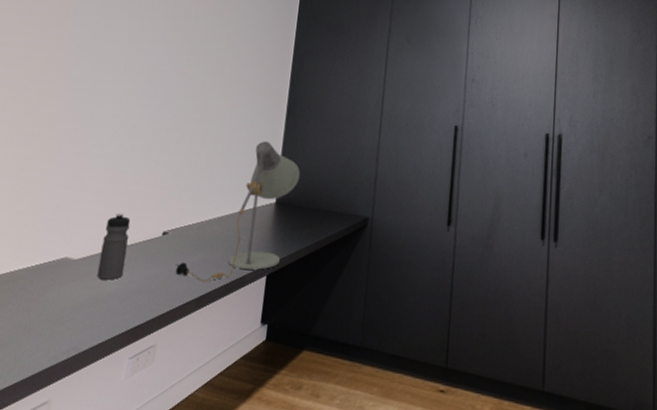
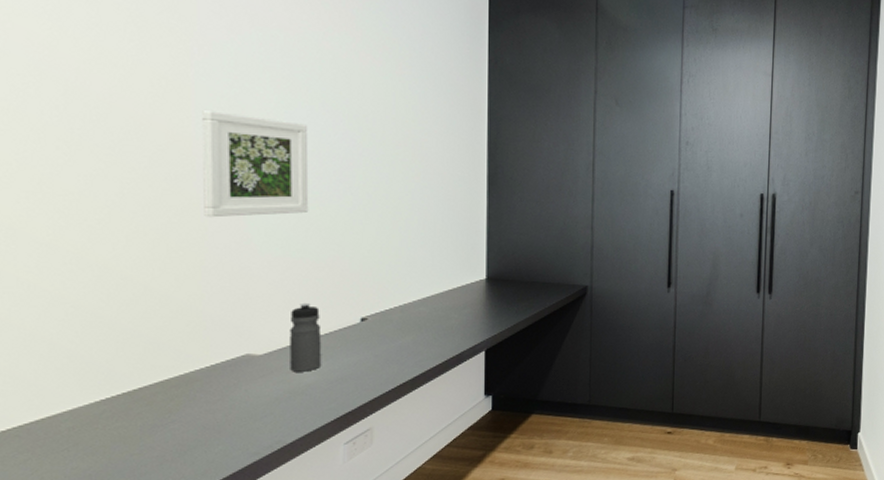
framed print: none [58,41,148,131] -> present [202,110,309,218]
desk lamp: present [175,141,301,283] -> none [381,216,510,364]

